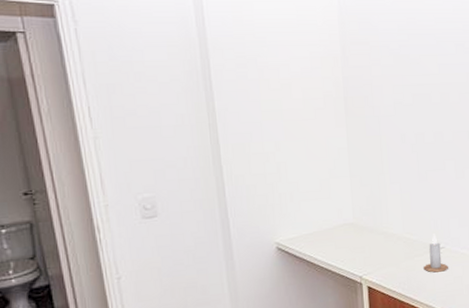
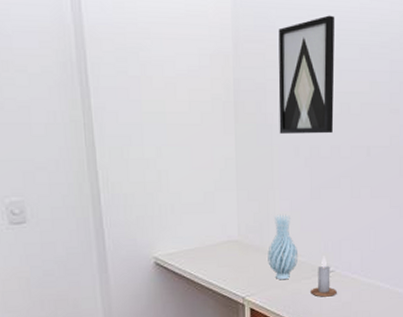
wall art: none [381,17,436,124] -> present [278,15,335,134]
vase: none [381,197,410,259] -> present [267,214,299,280]

